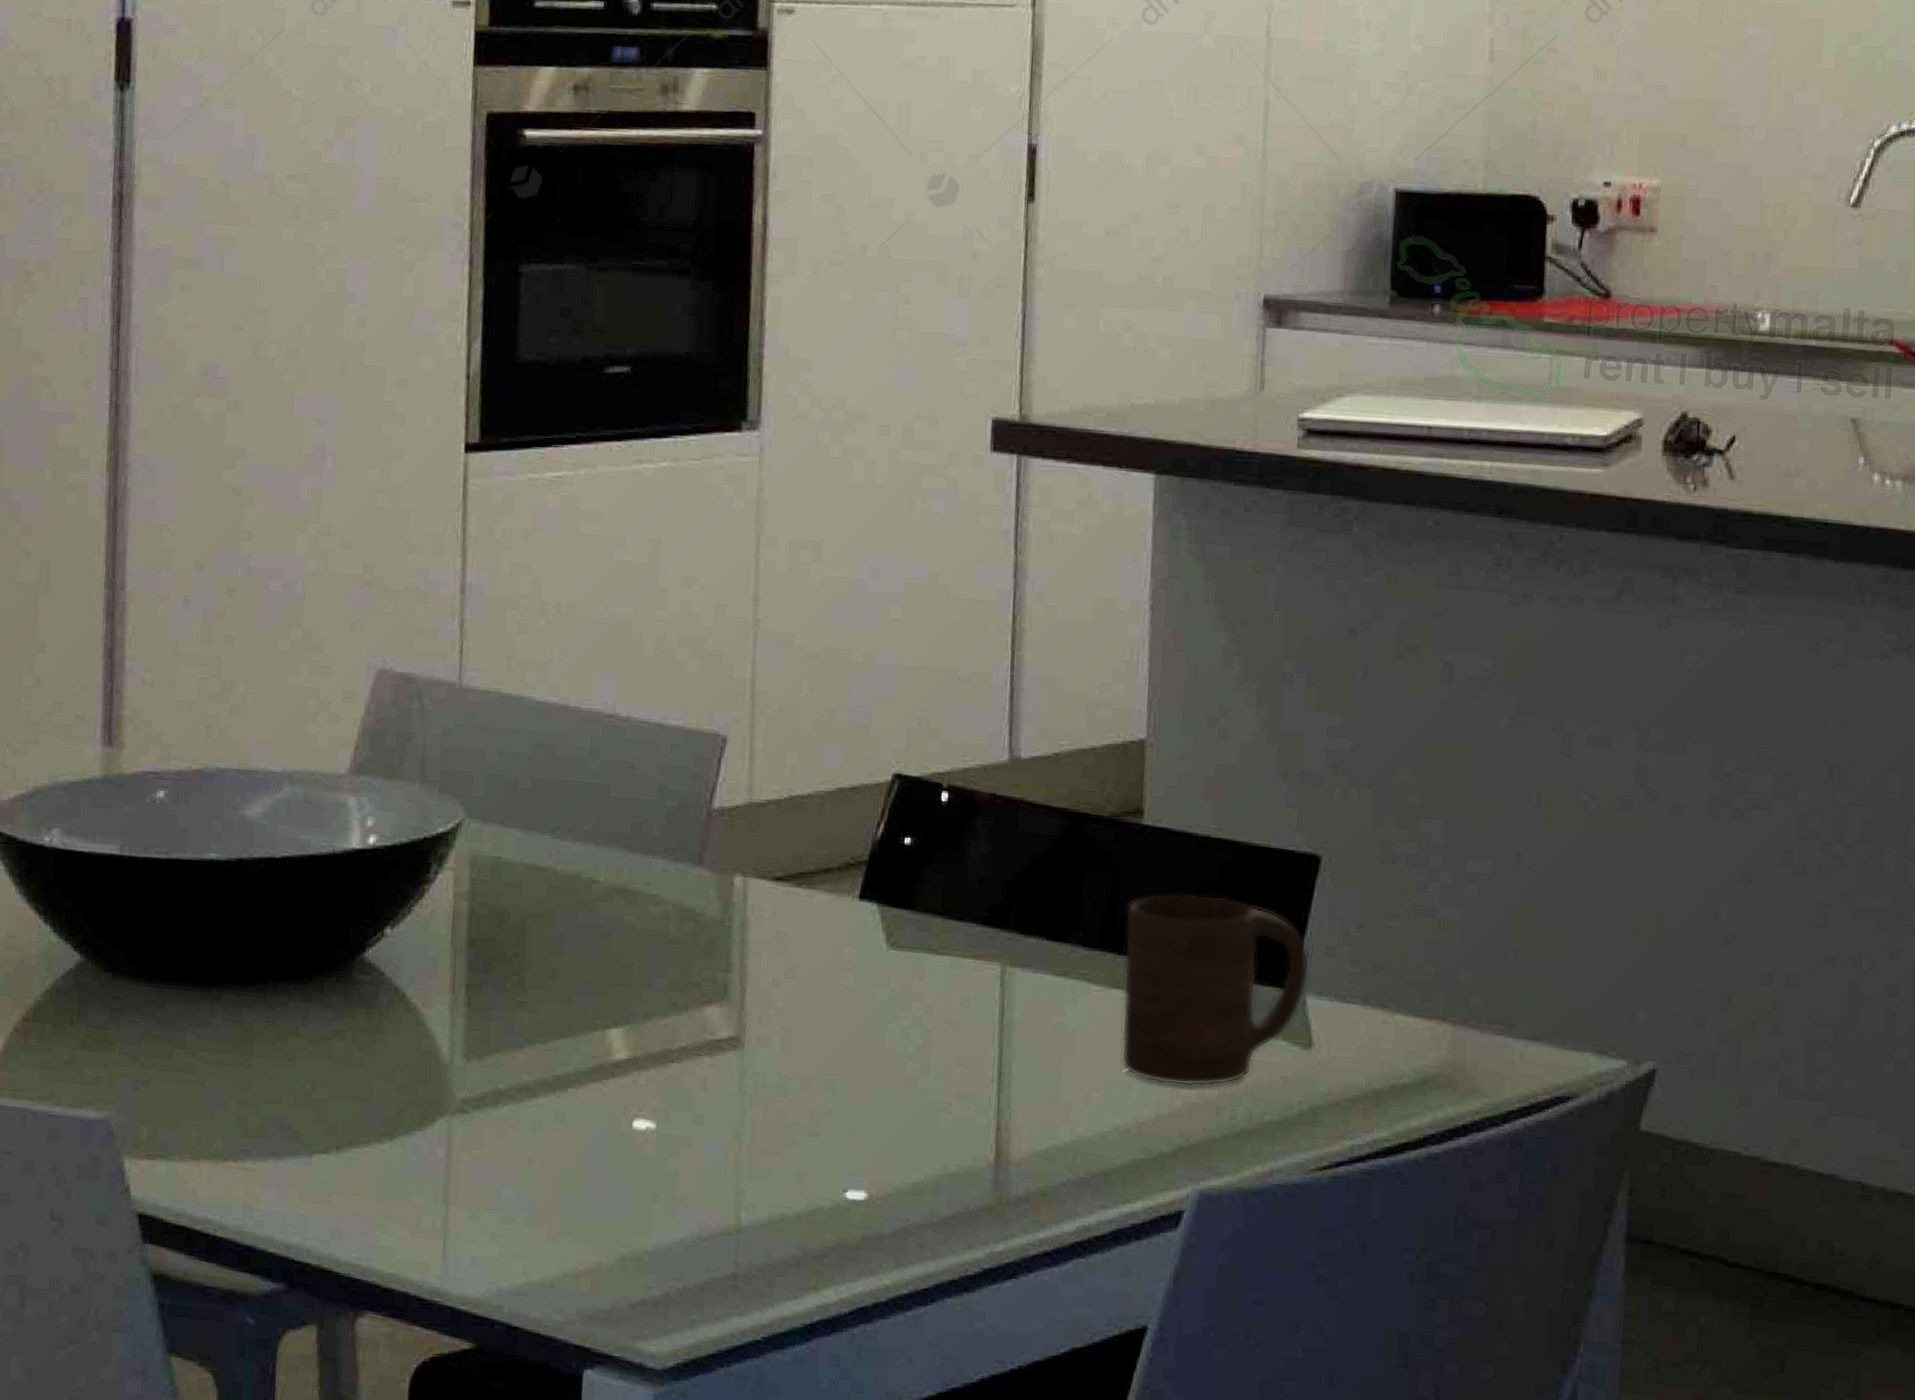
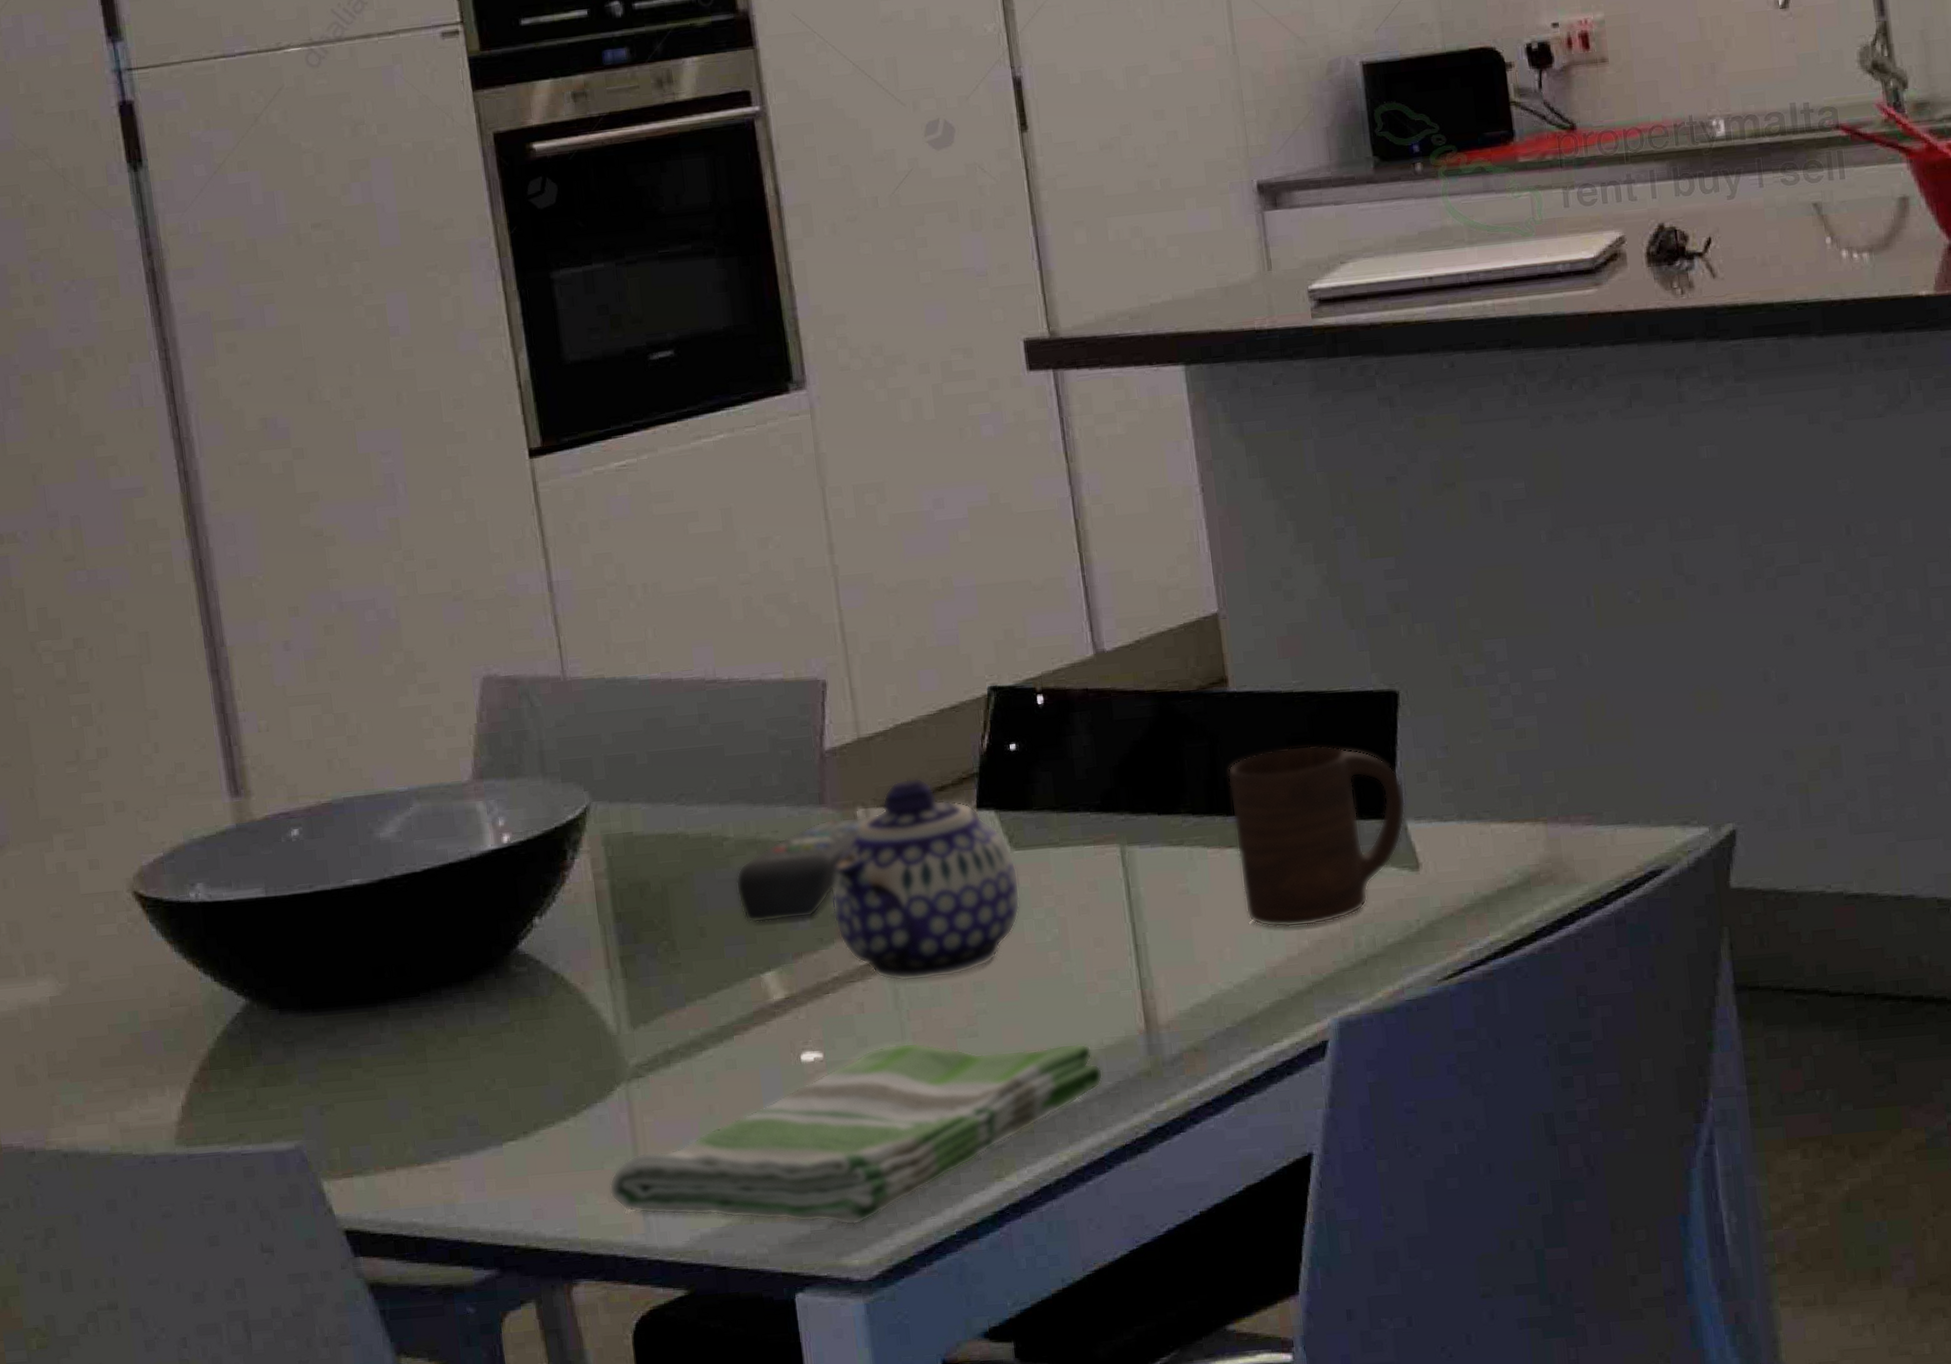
dish towel: none [413,1127,943,1310] -> present [609,1042,1103,1225]
remote control: none [597,881,751,980] -> present [735,814,873,923]
teapot: none [692,853,890,1069] -> present [830,777,1021,982]

